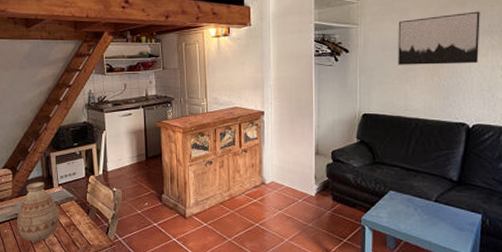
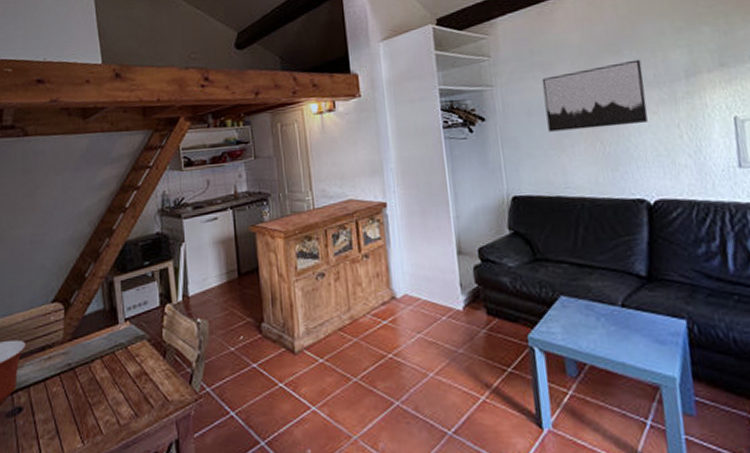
vase: present [17,182,59,242] -> none [70,317,127,402]

